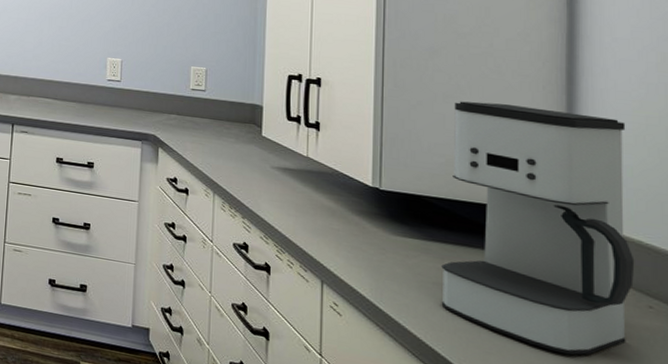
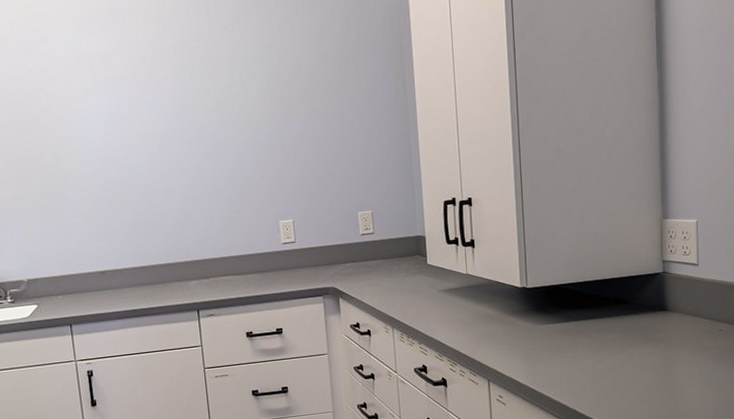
coffee maker: present [441,101,635,355] -> none [577,181,710,385]

